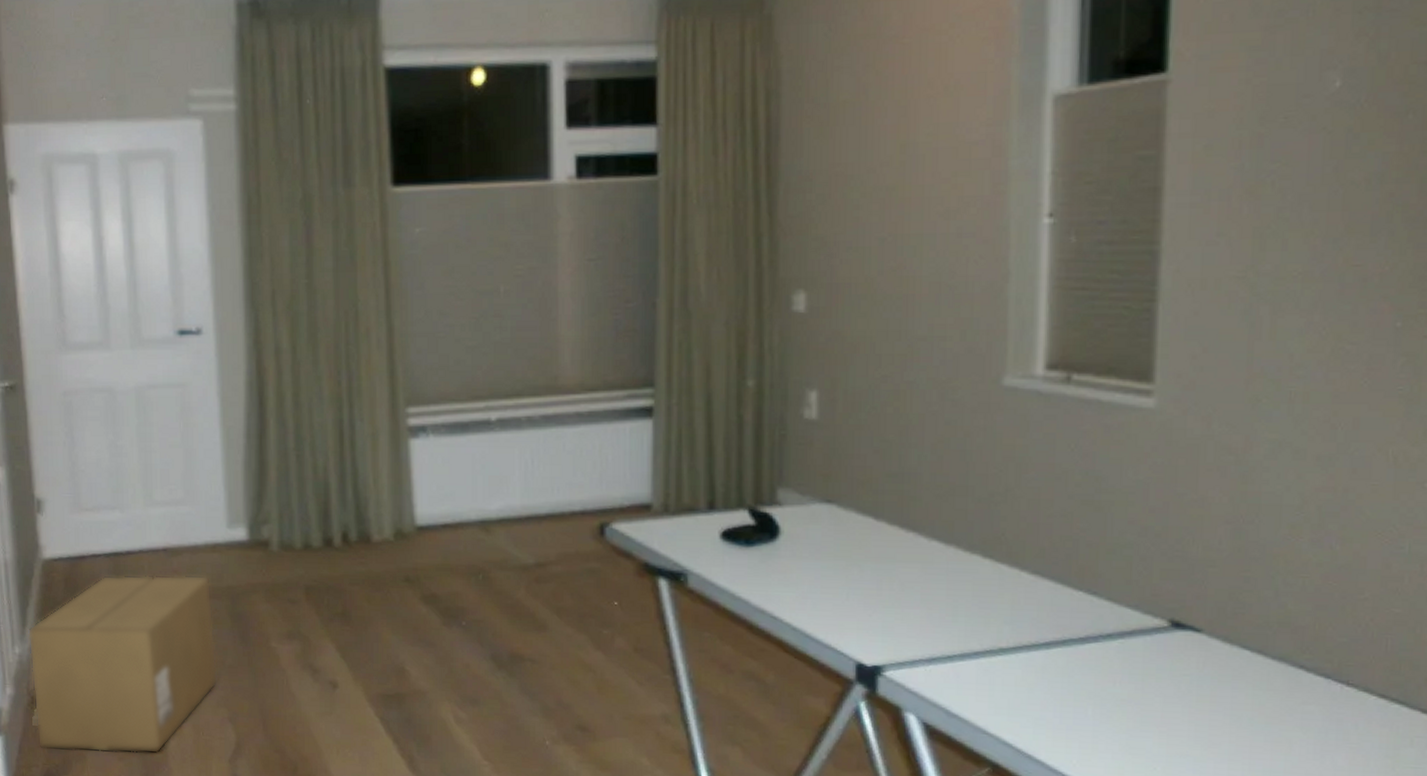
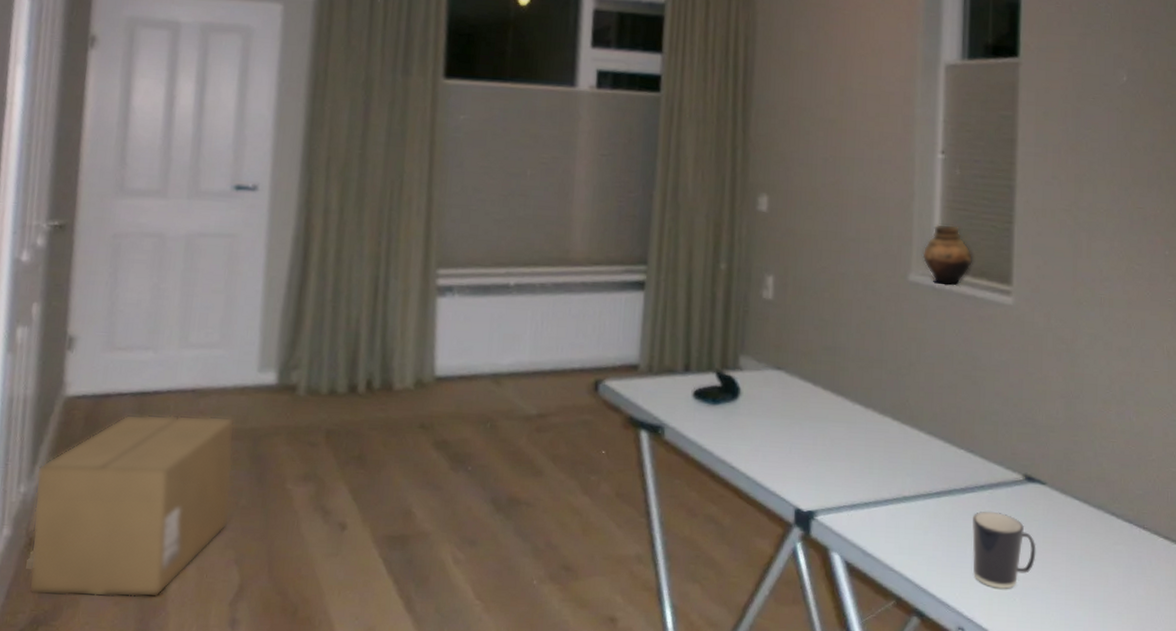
vase: none [1022,311,1095,389] -> present [922,224,972,286]
mug: none [1095,664,1187,757] -> present [972,511,1036,590]

